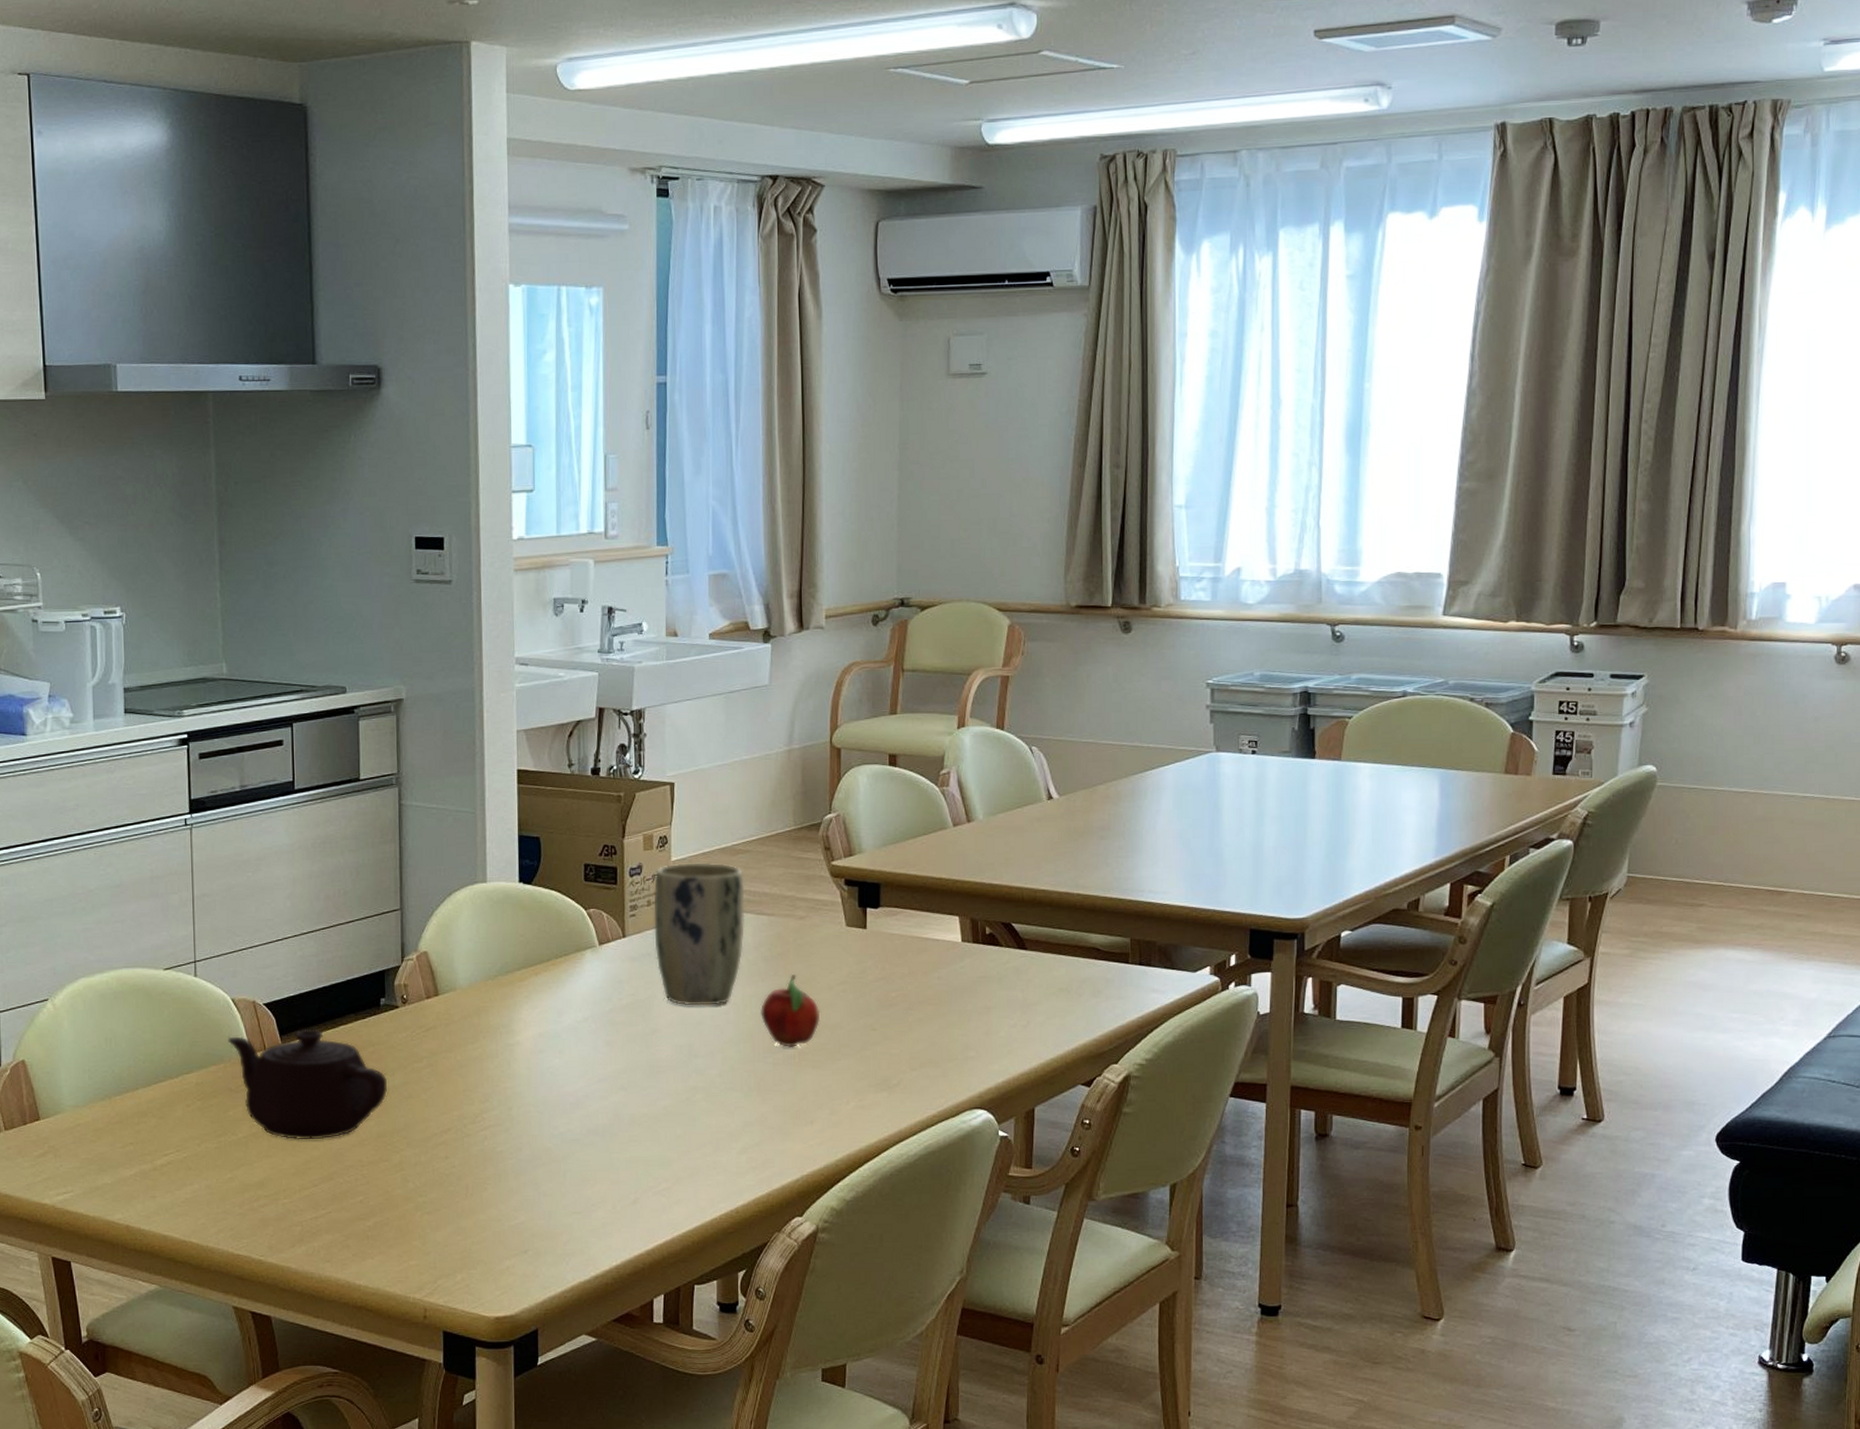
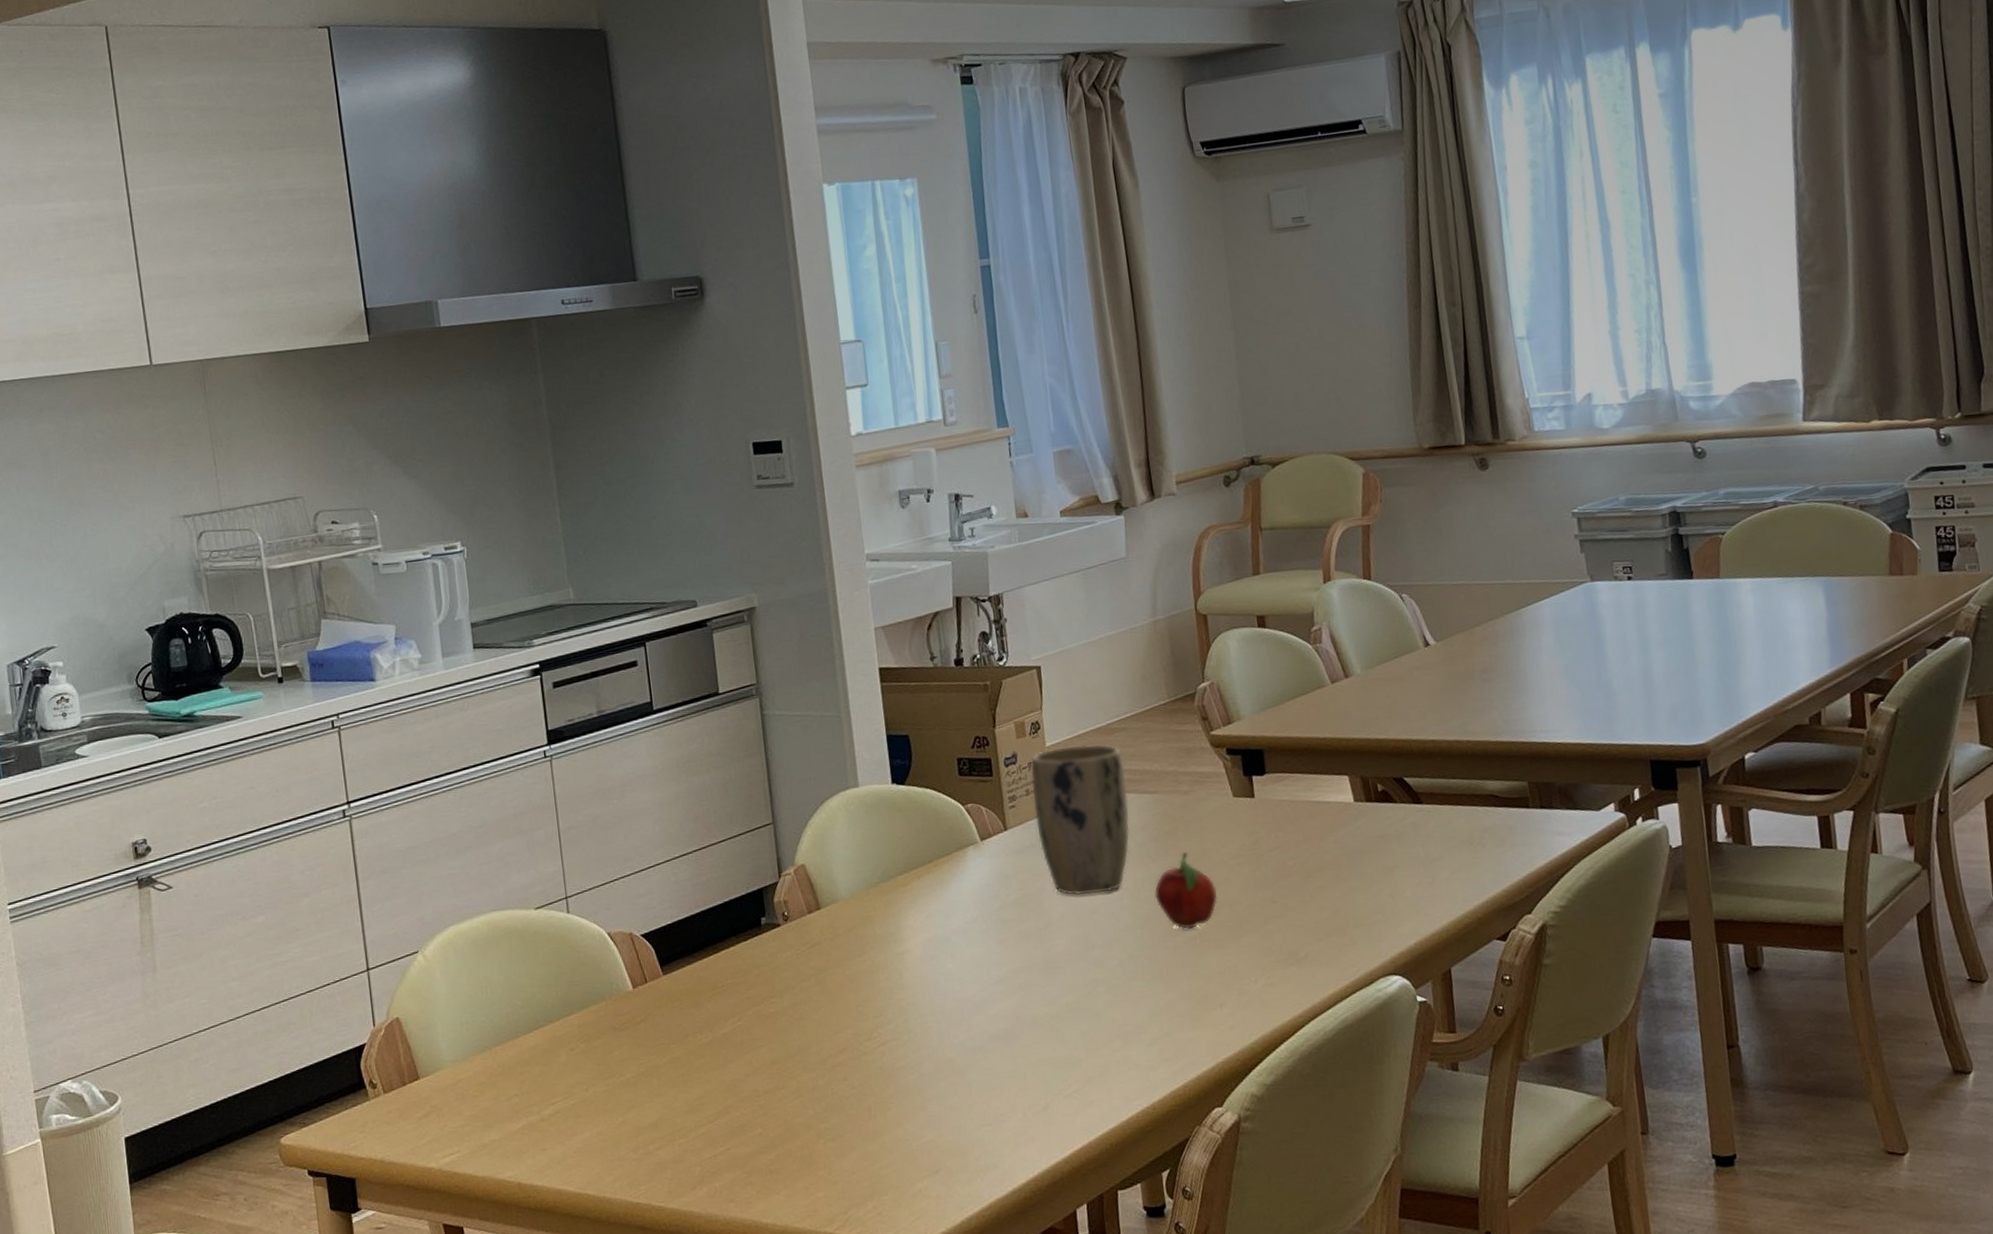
teapot: present [228,1029,388,1140] -> none [607,956,778,1075]

